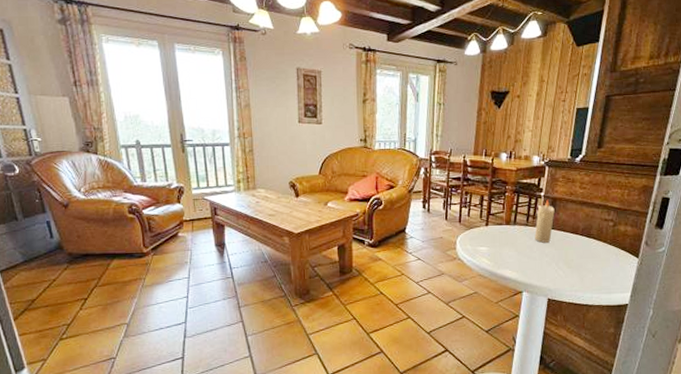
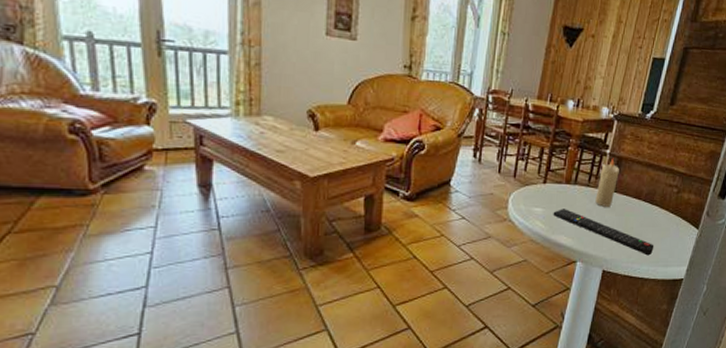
remote control: none [497,246,596,284] -> present [553,209,654,256]

